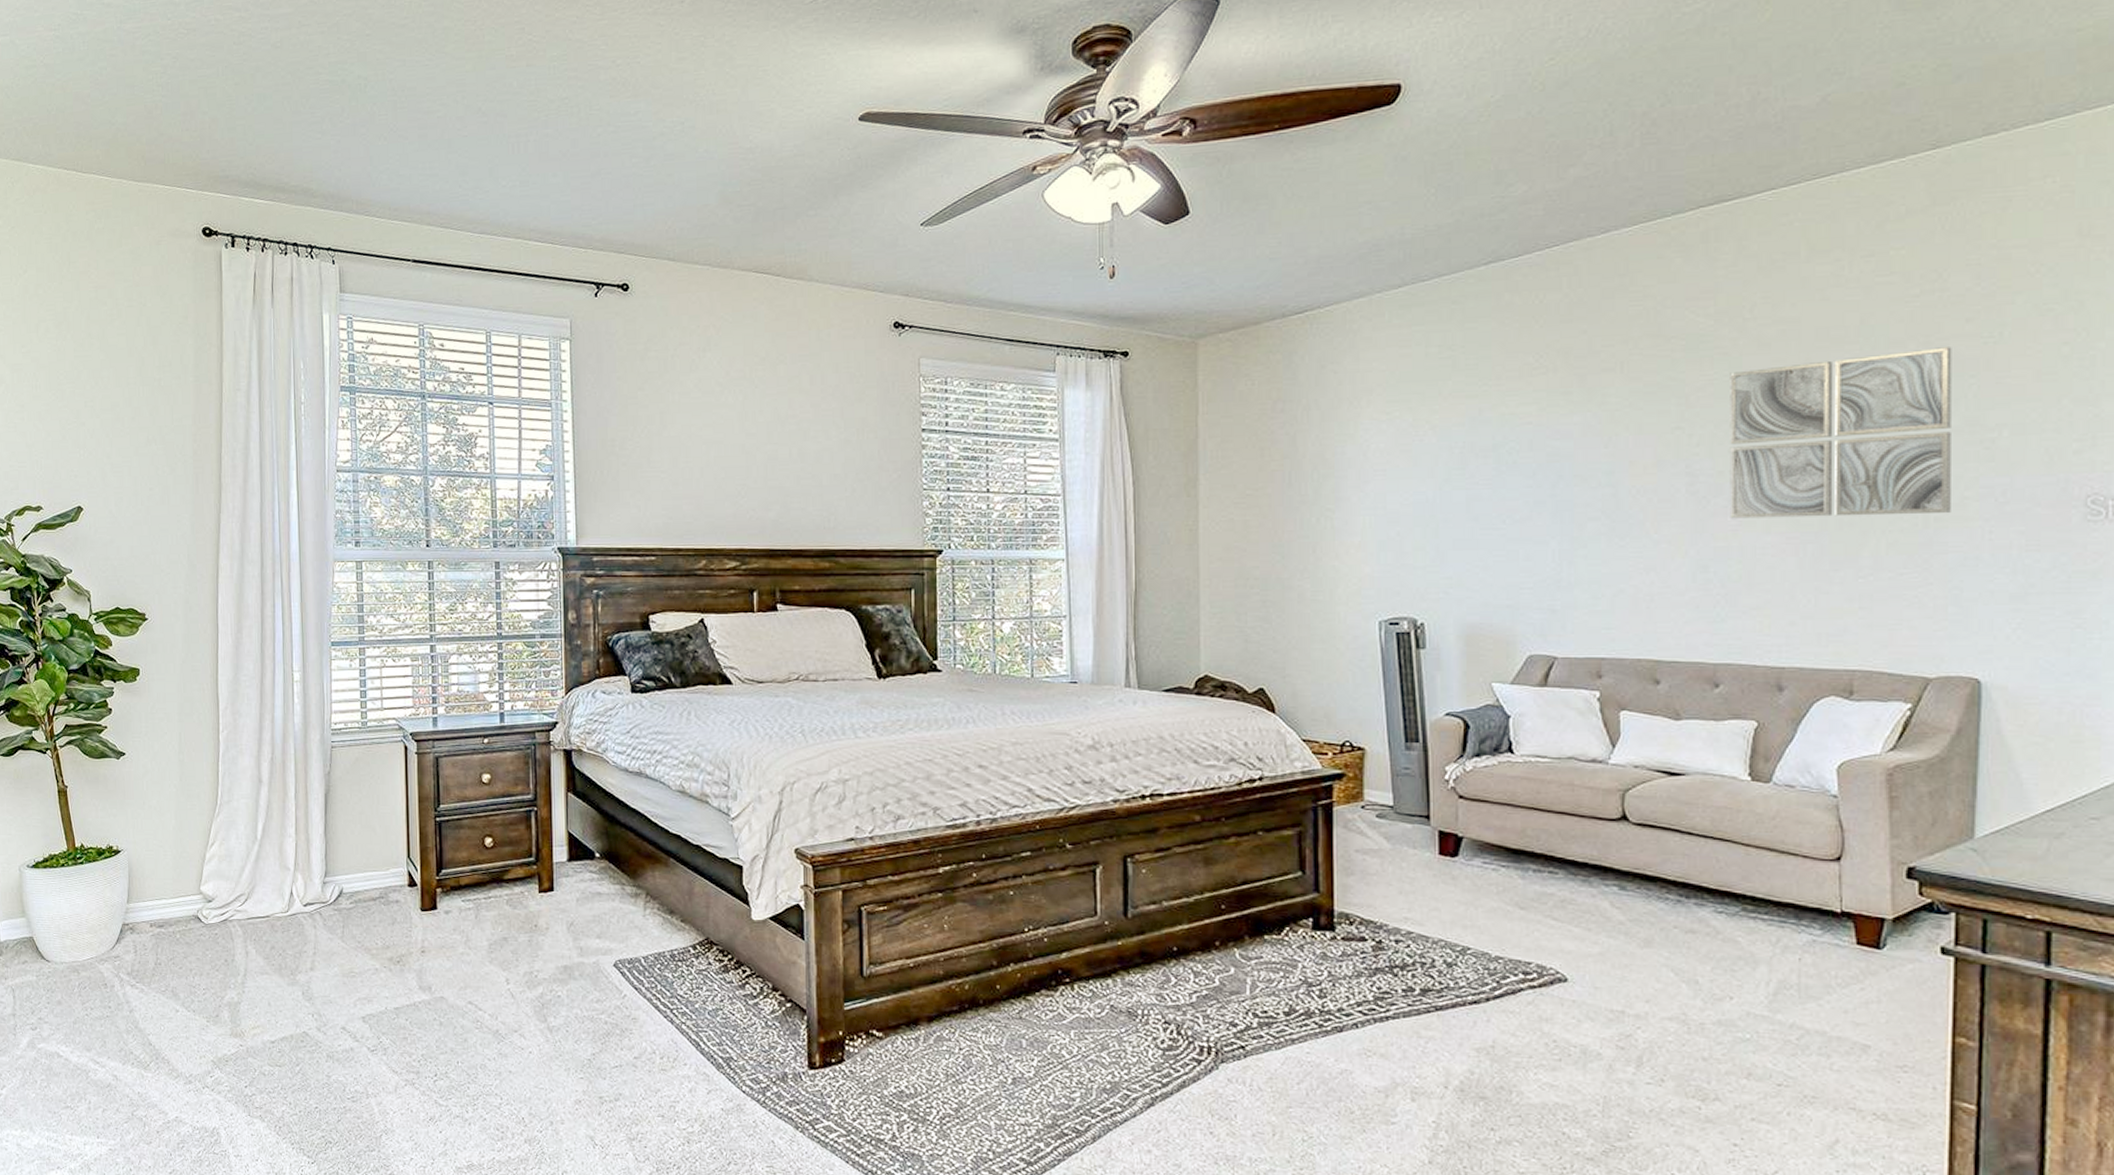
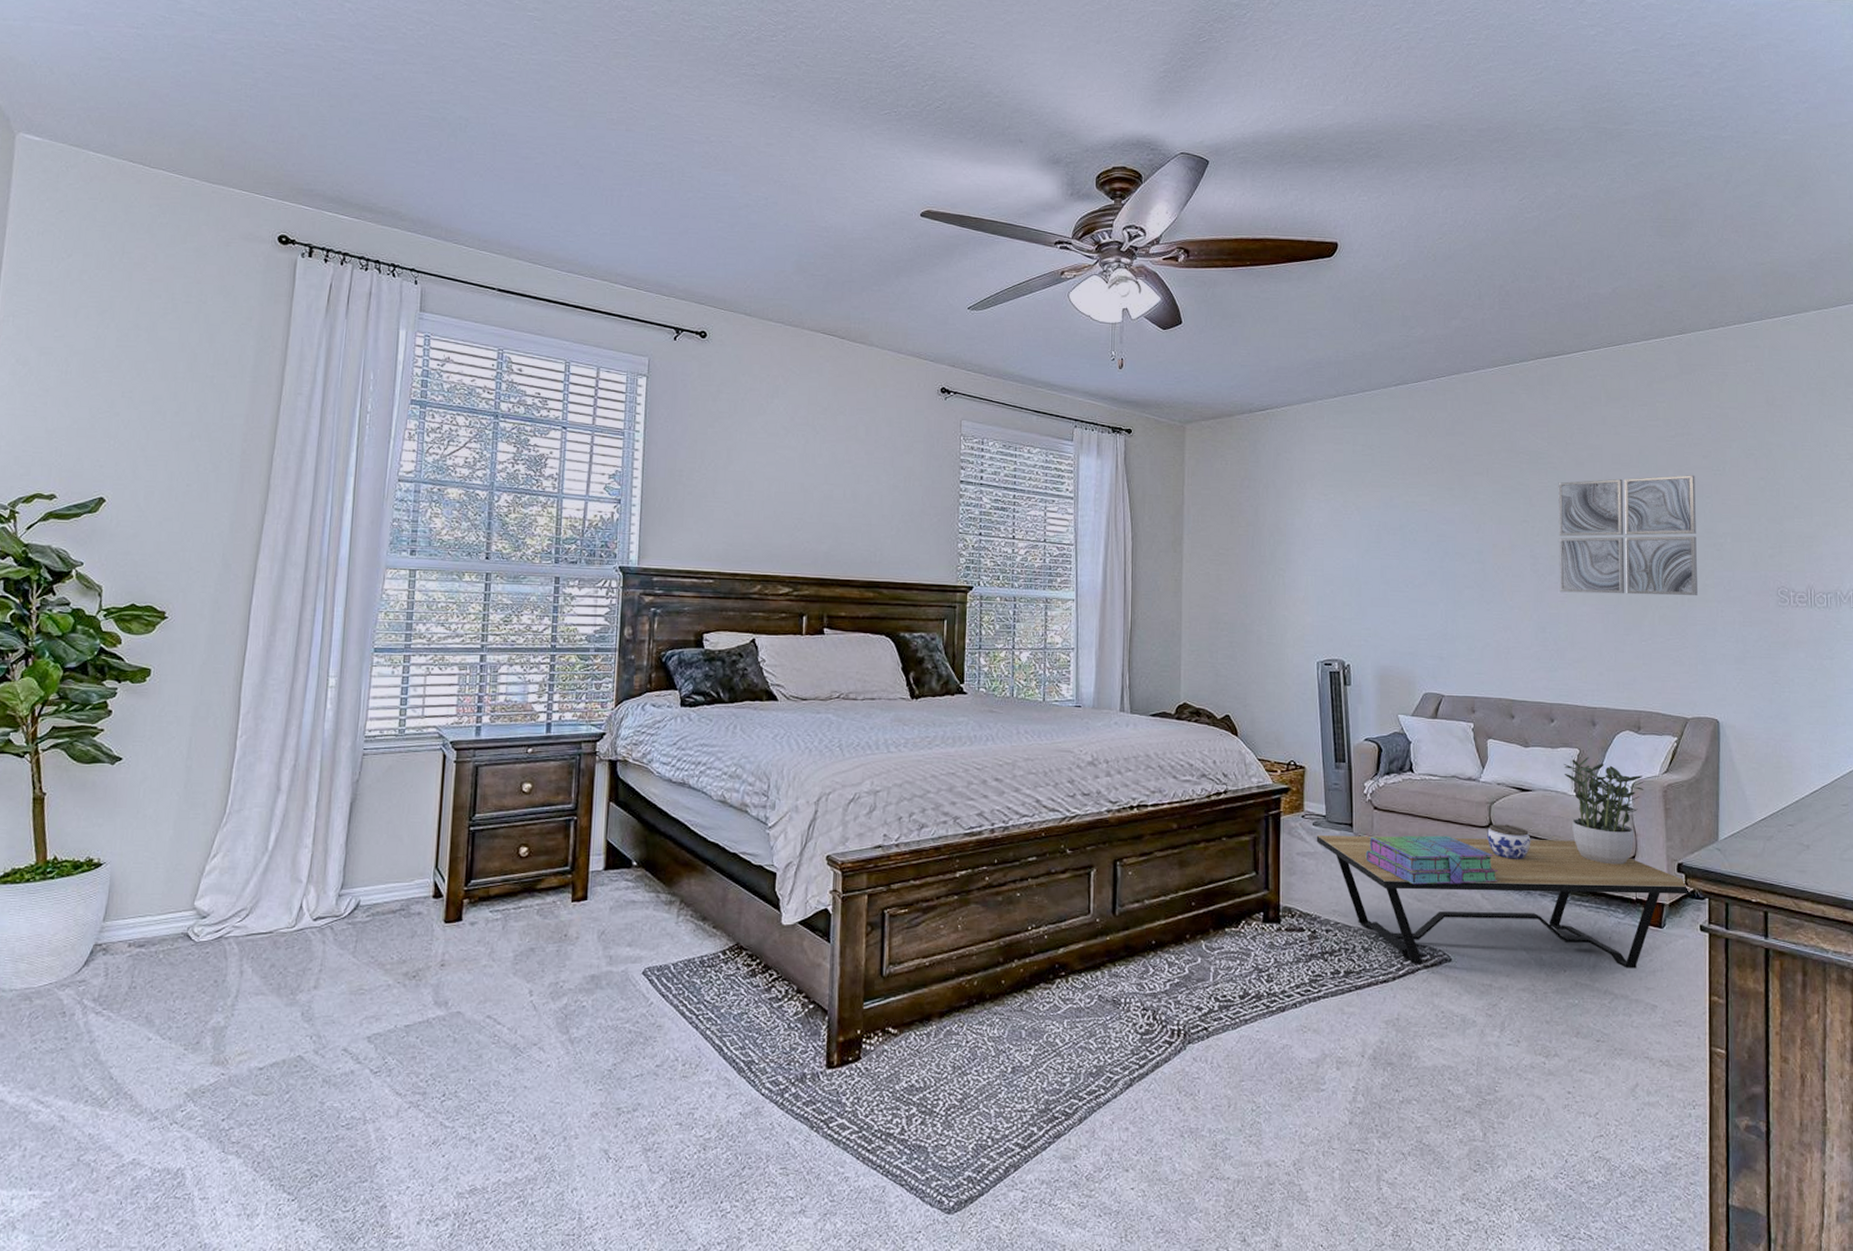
coffee table: none [1381,829,1931,998] -> present [1316,835,1693,968]
stack of books: none [1448,830,1635,890] -> present [1365,835,1498,885]
jar: none [1619,816,1683,860] -> present [1487,824,1531,859]
potted plant: none [1733,730,1858,868] -> present [1563,756,1644,865]

